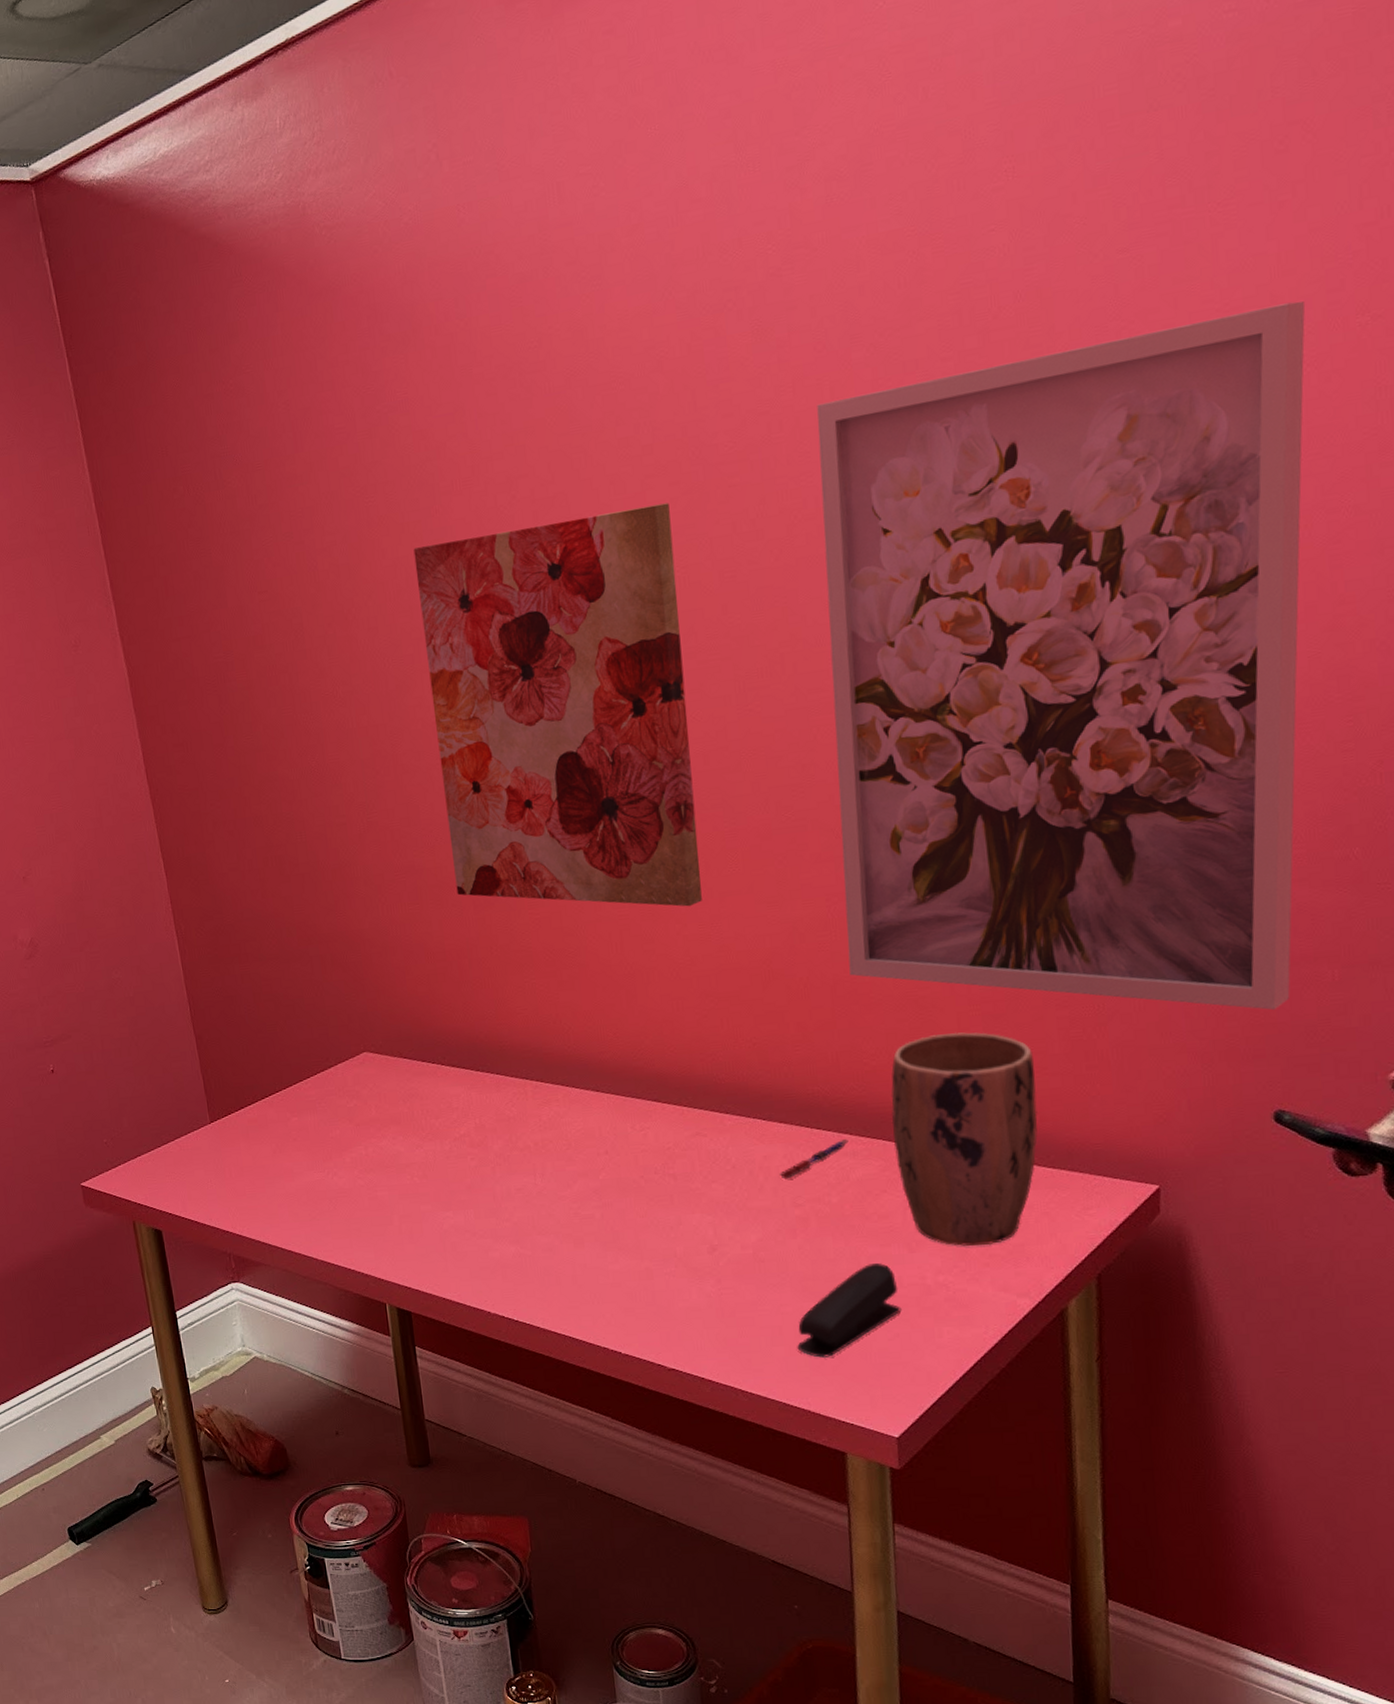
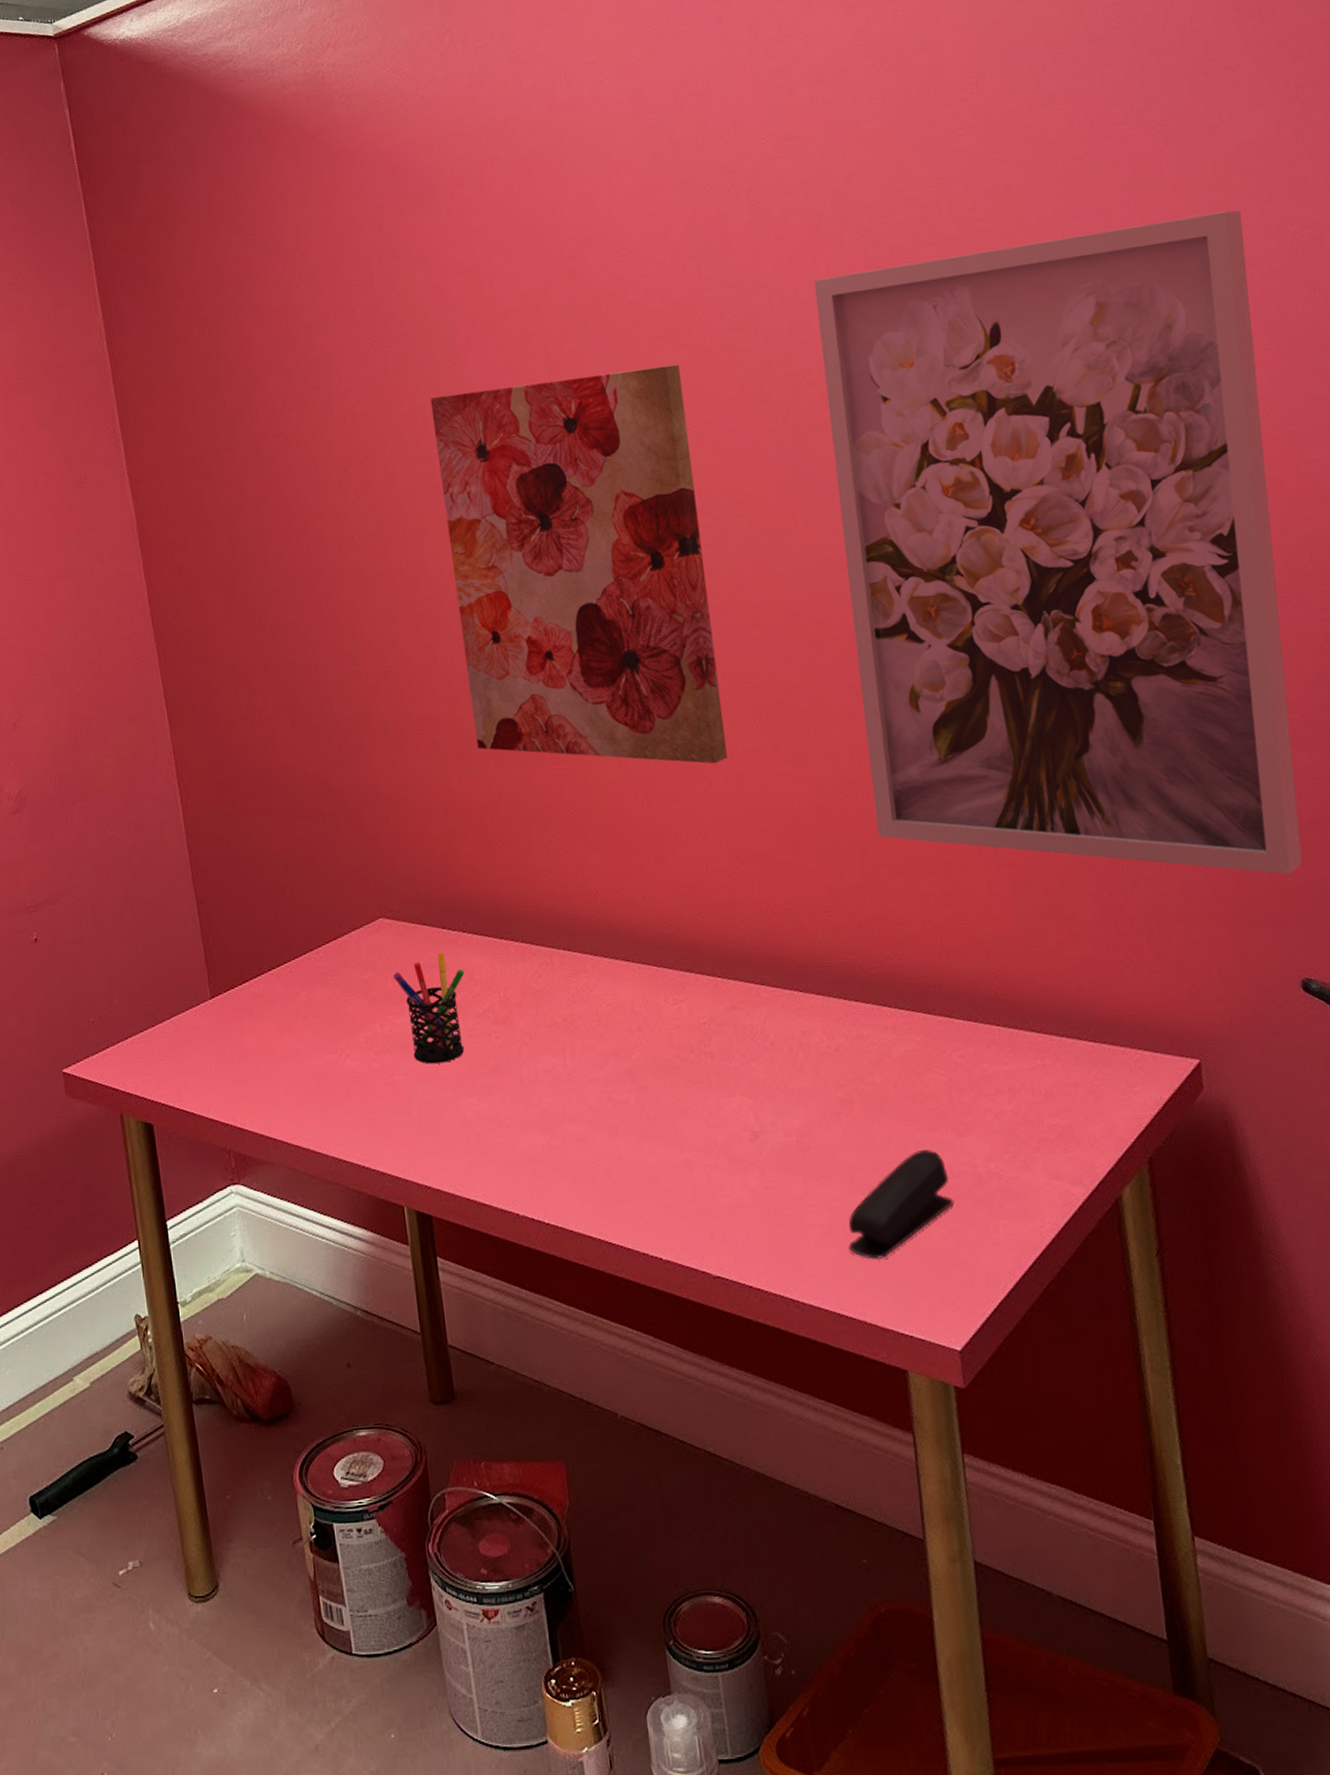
pen holder: none [376,1083,443,1182] -> present [393,952,465,1064]
pen: present [780,1139,848,1180] -> none [820,1012,888,1057]
plant pot: present [890,1032,1038,1246] -> none [926,896,1076,1129]

